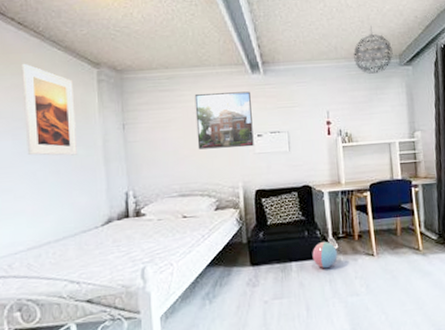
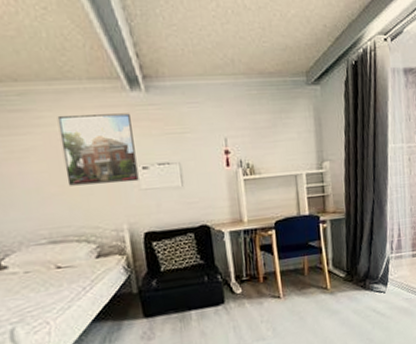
ball: present [312,242,338,269] -> none [213,286,242,315]
pendant light: present [354,25,393,74] -> none [254,33,299,94]

